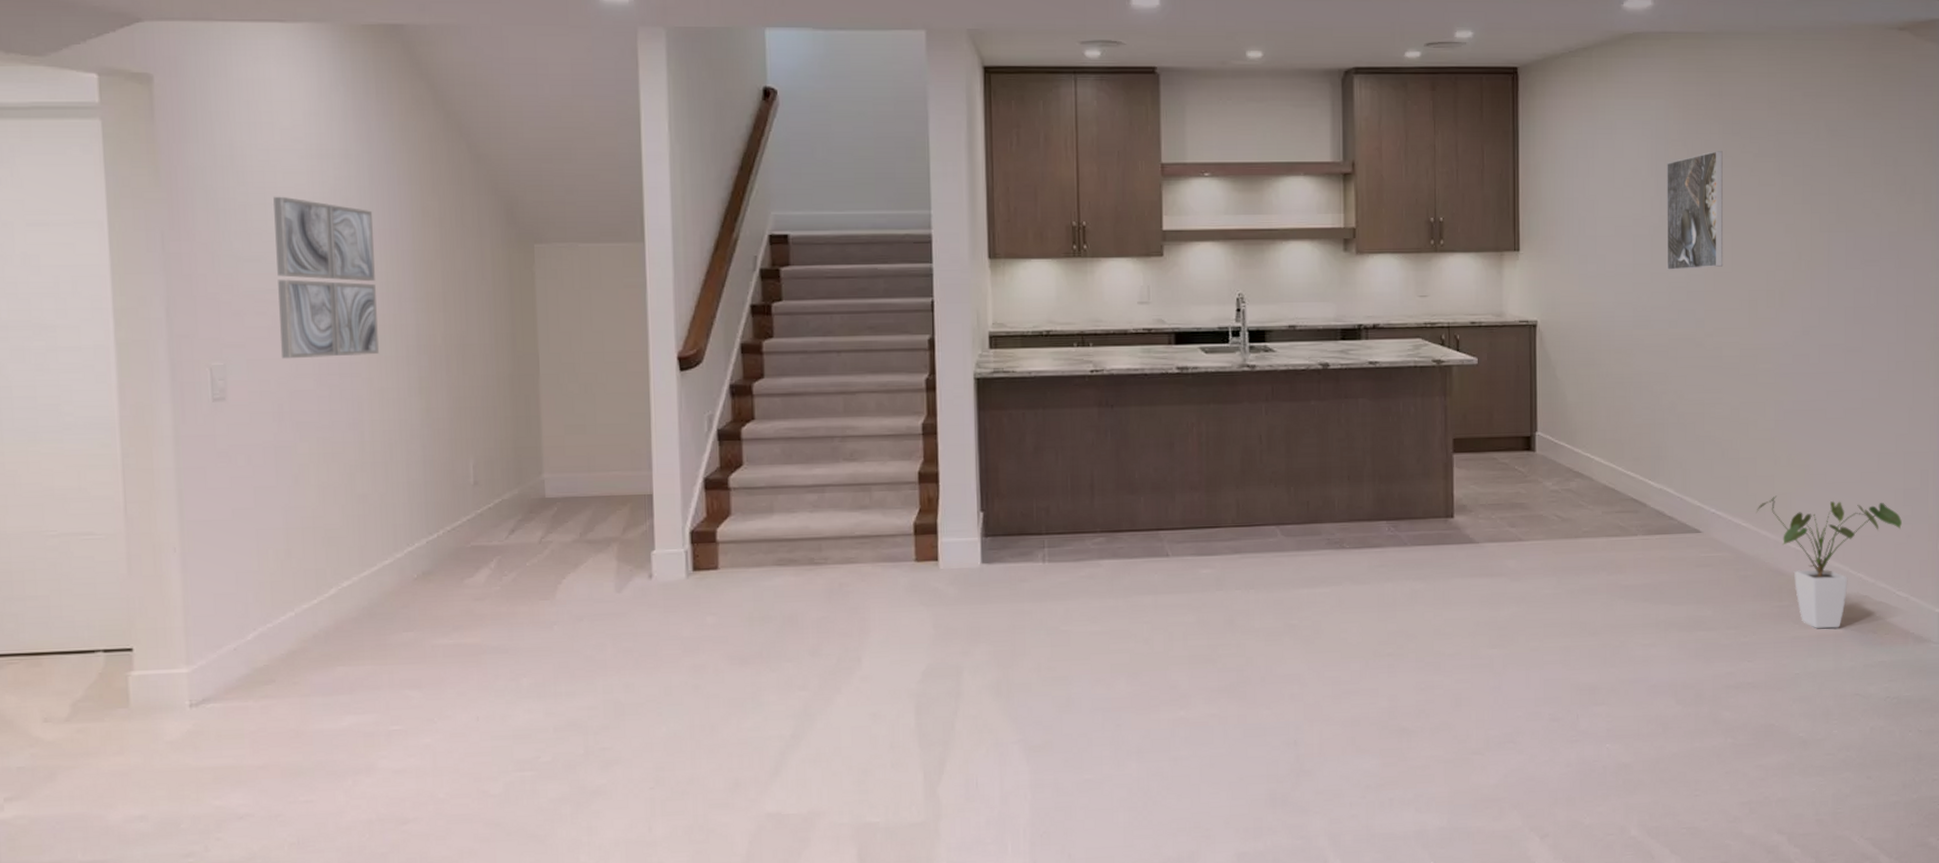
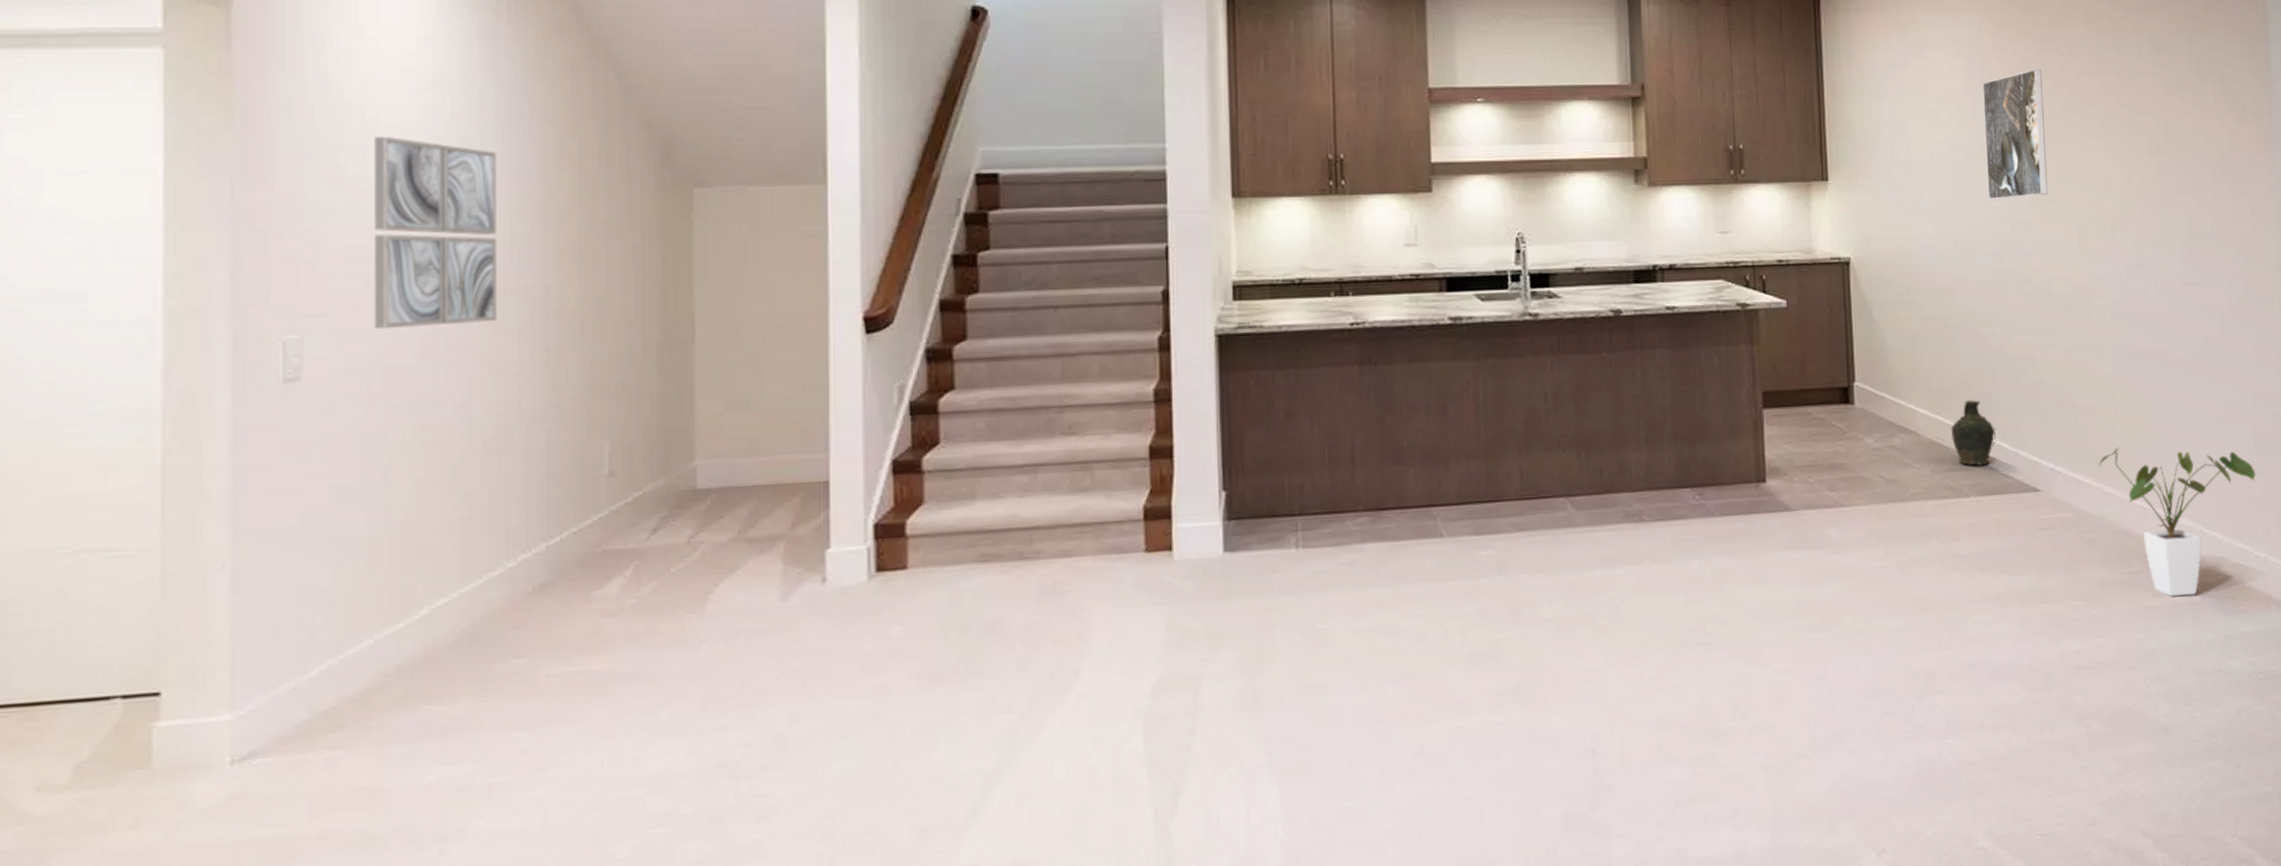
ceramic jug: none [1622,450,1664,510] -> present [1950,400,1997,467]

